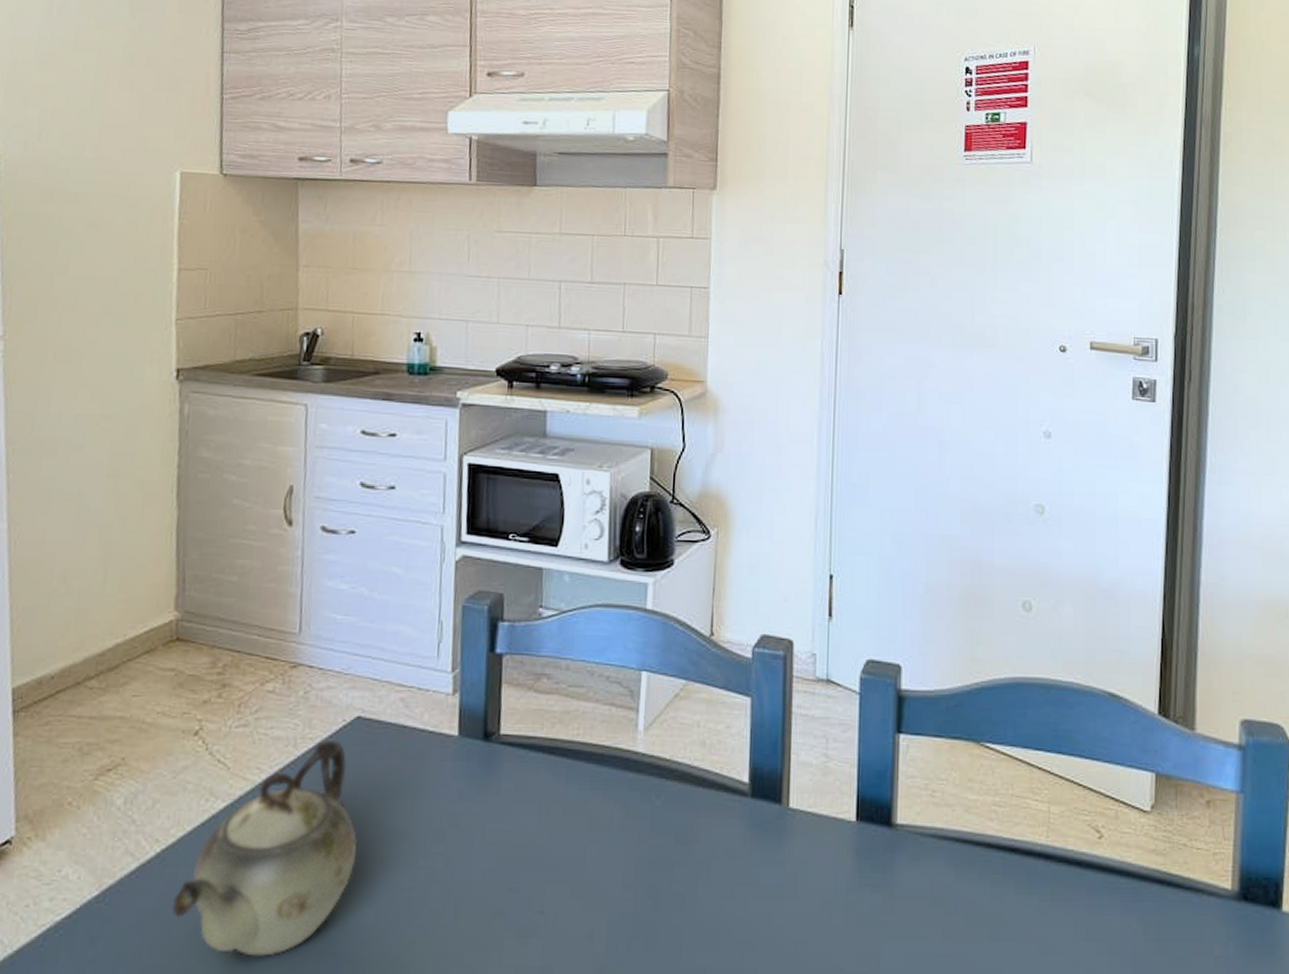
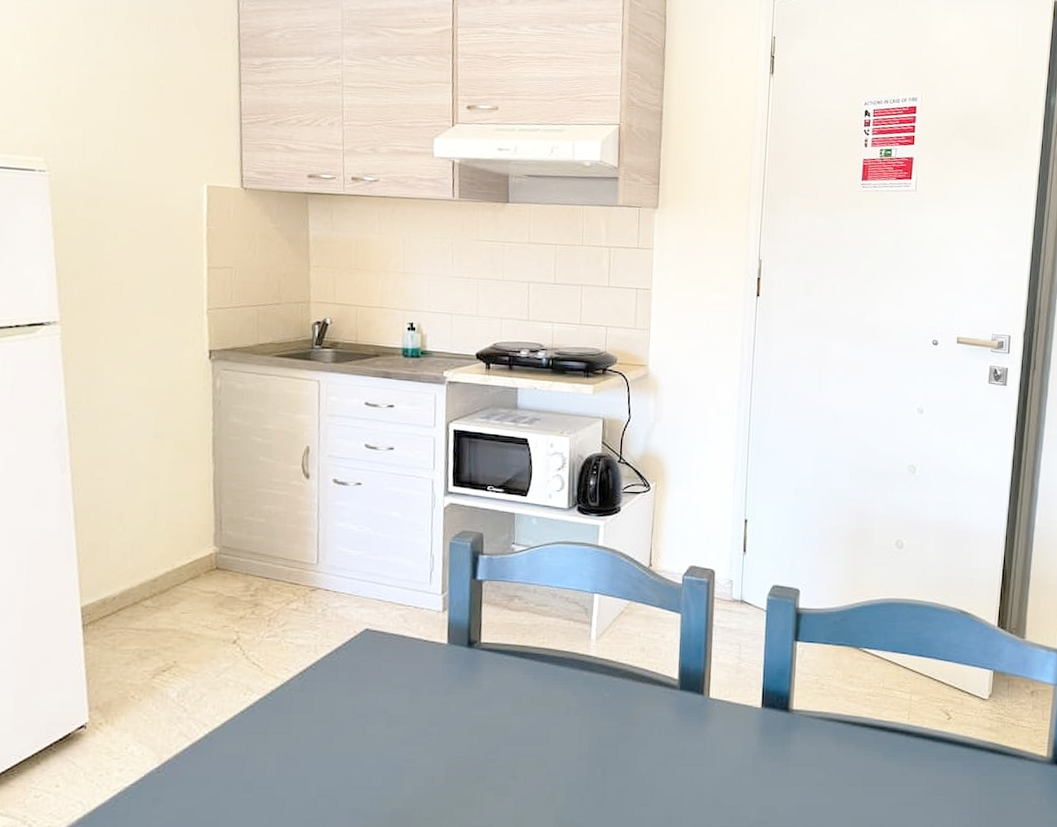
teapot: present [171,739,357,957] -> none [219,646,367,812]

